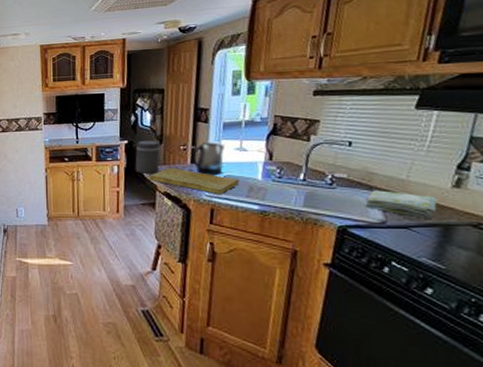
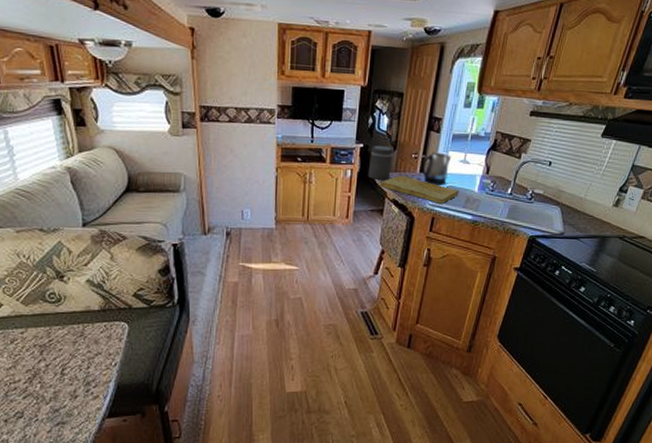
towel: present [365,190,438,220] -> none [552,206,602,232]

